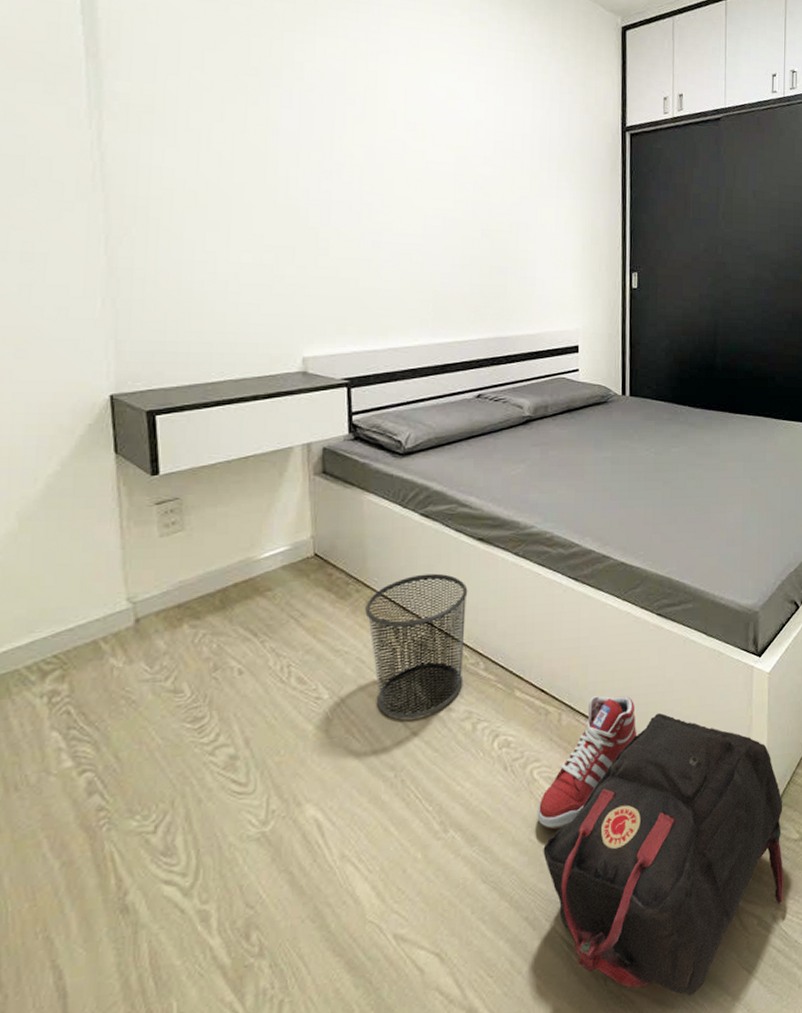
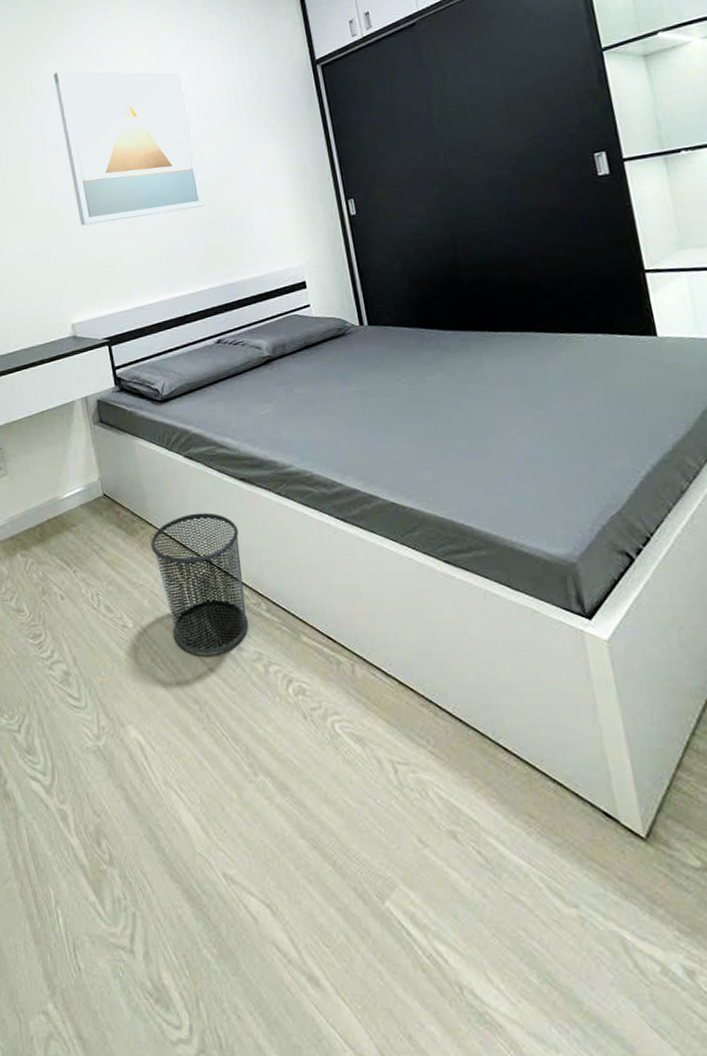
wall art: none [324,51,488,251] -> present [53,71,205,226]
sneaker: present [537,696,638,830] -> none [345,649,446,794]
backpack: present [543,713,784,996] -> none [359,676,695,1042]

